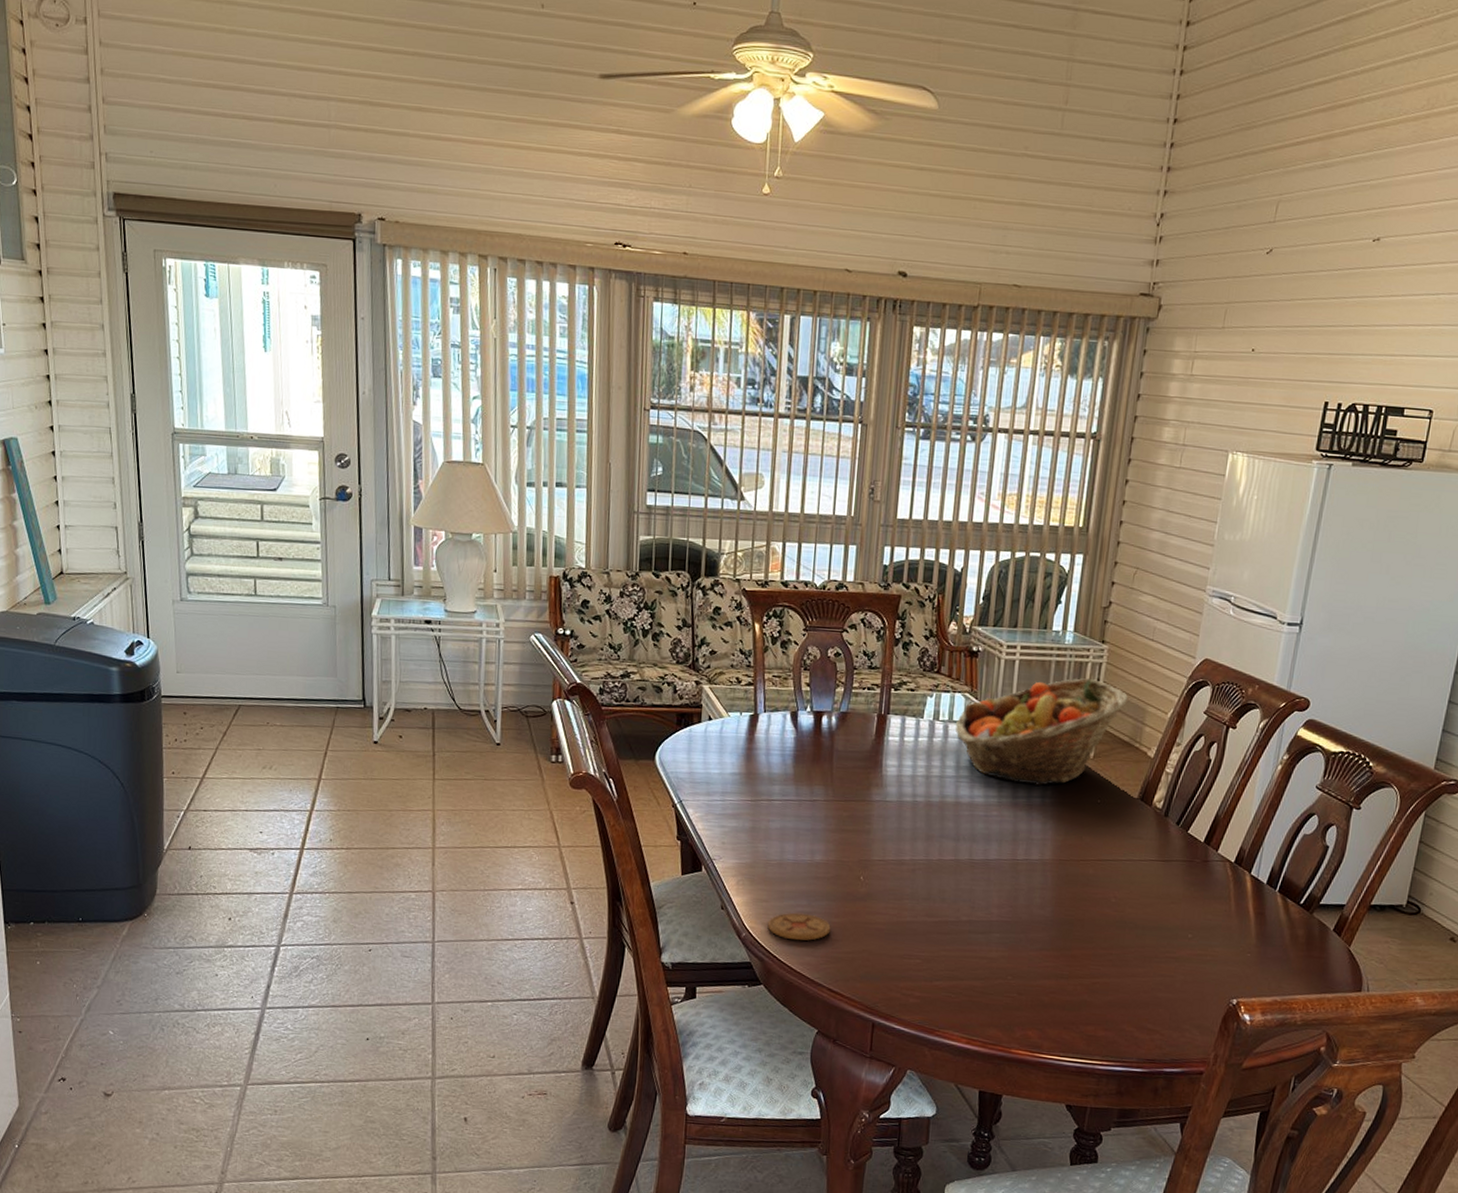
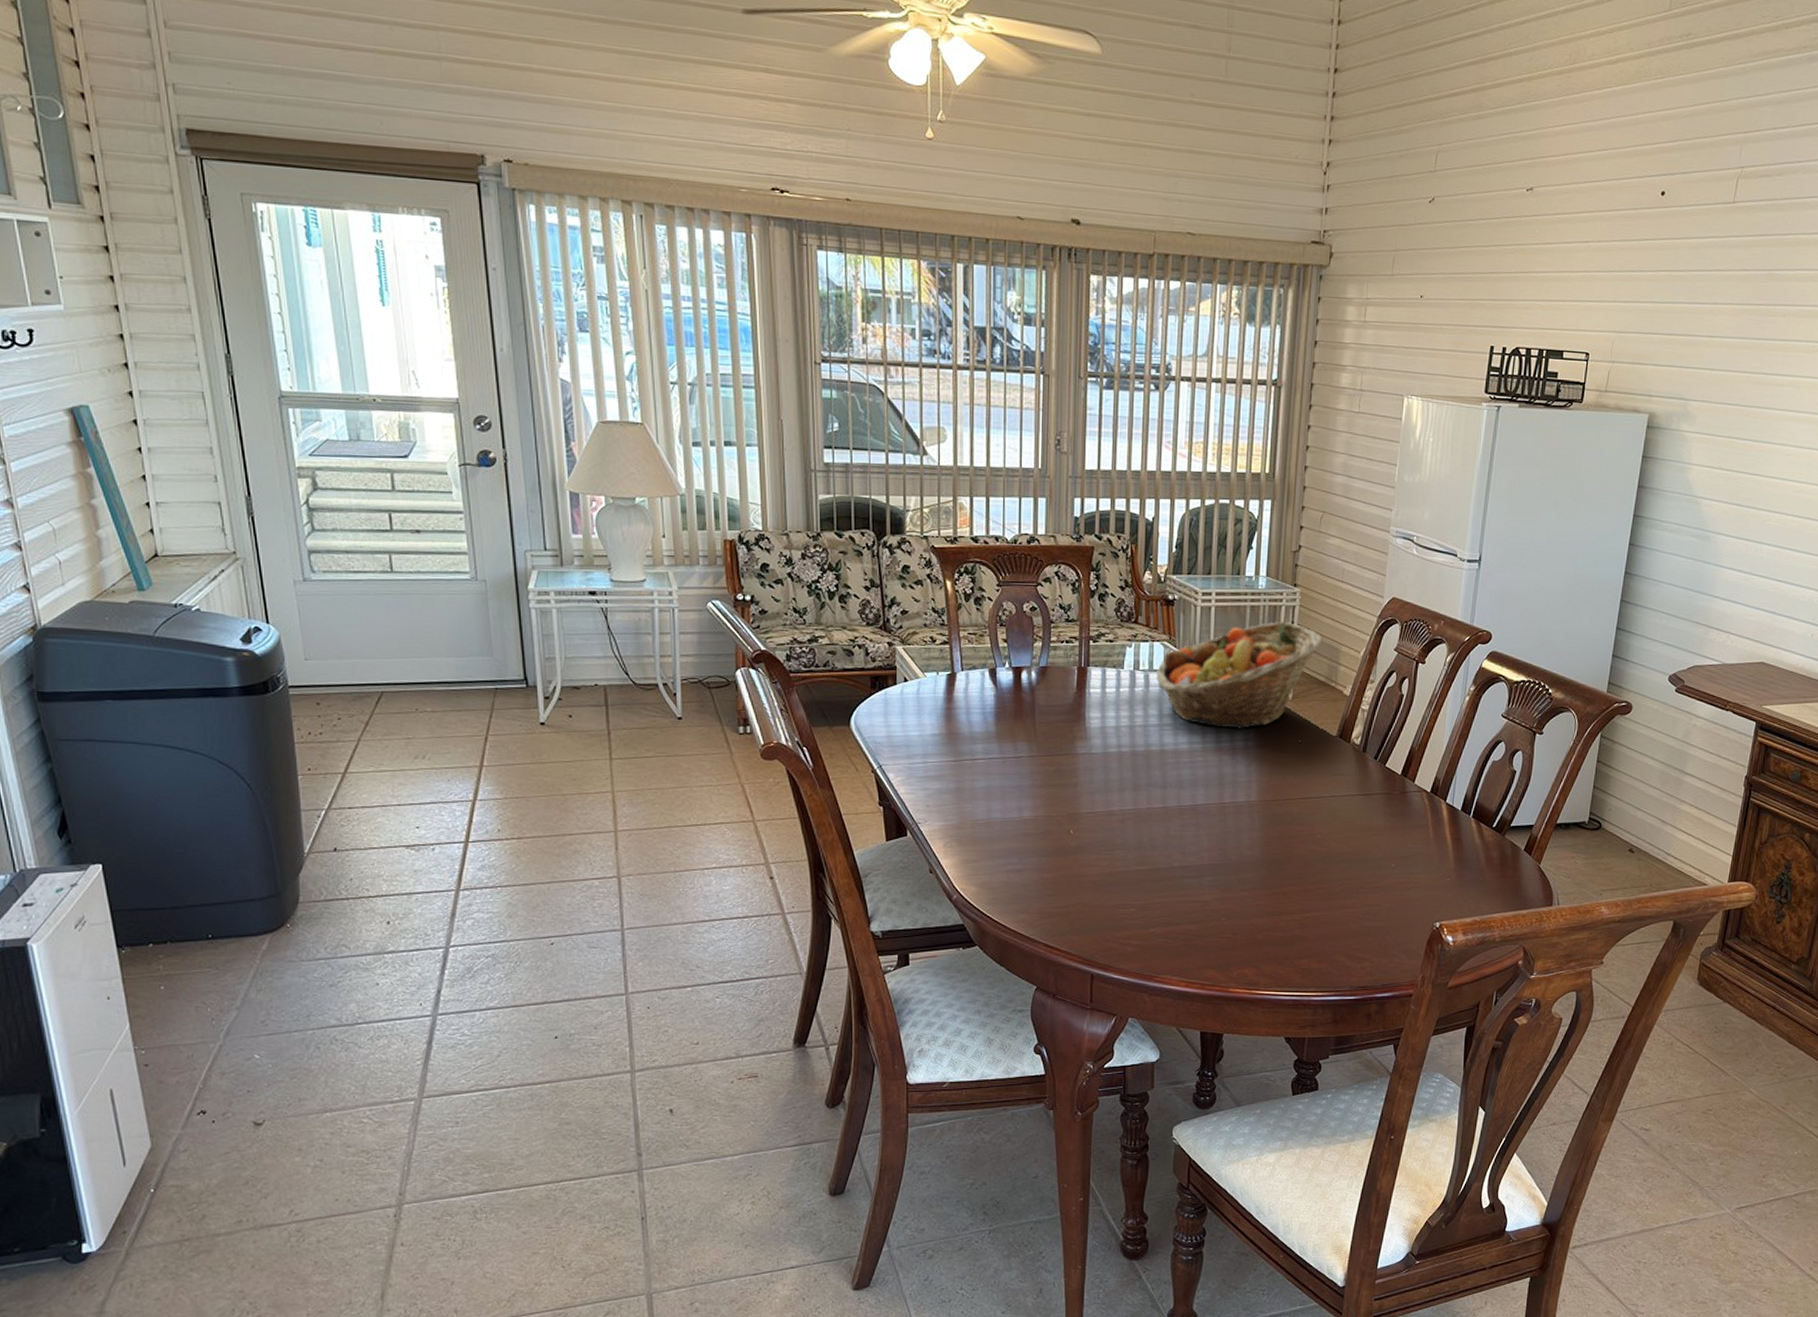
coaster: present [767,912,831,941] -> none [979,871,1043,899]

